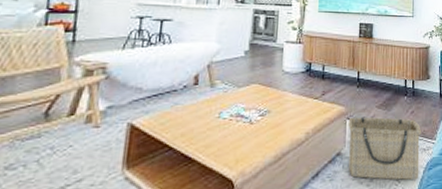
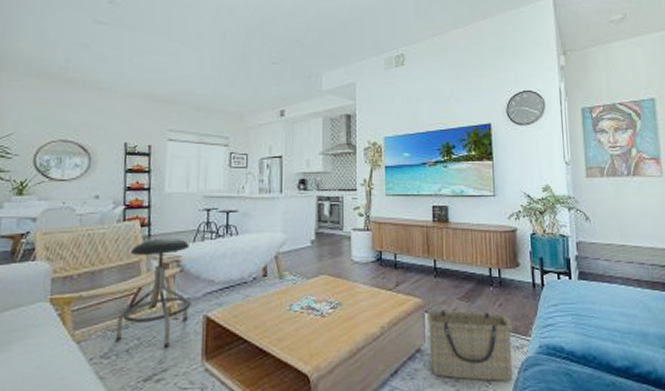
stool: none [24,43,118,157] -> present [115,237,191,348]

